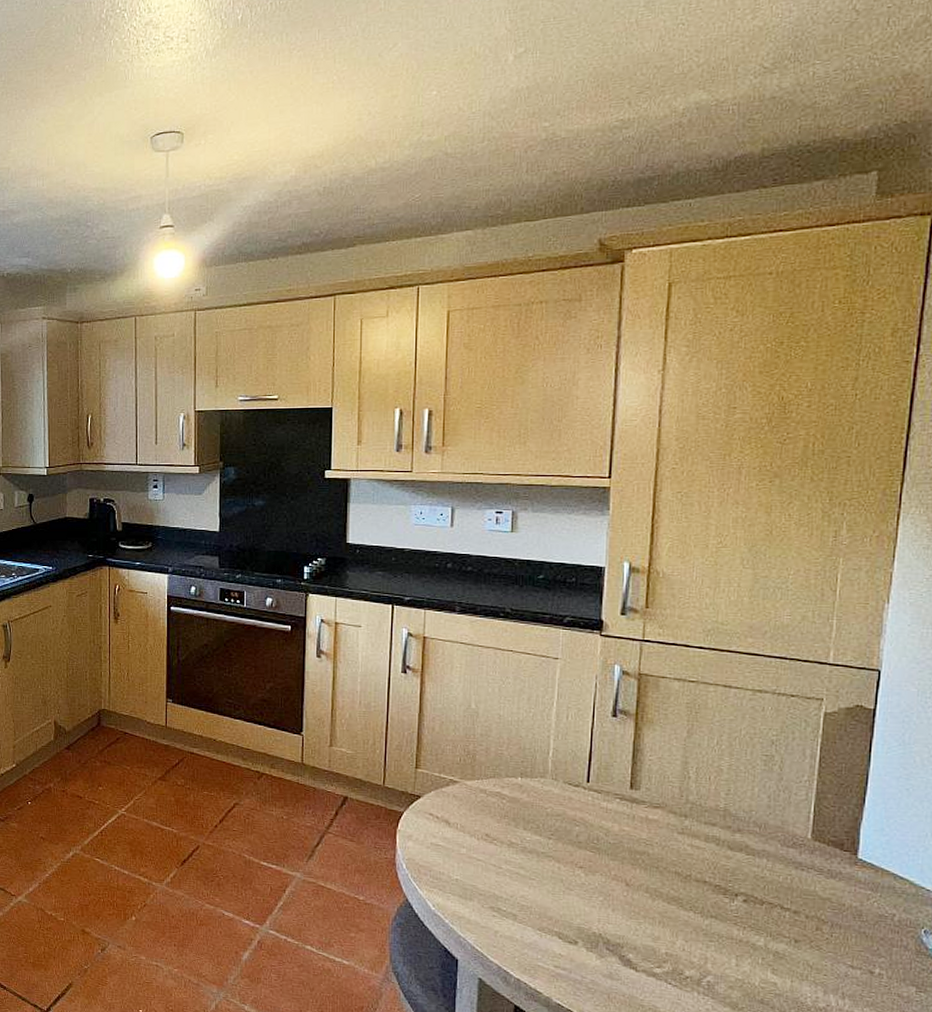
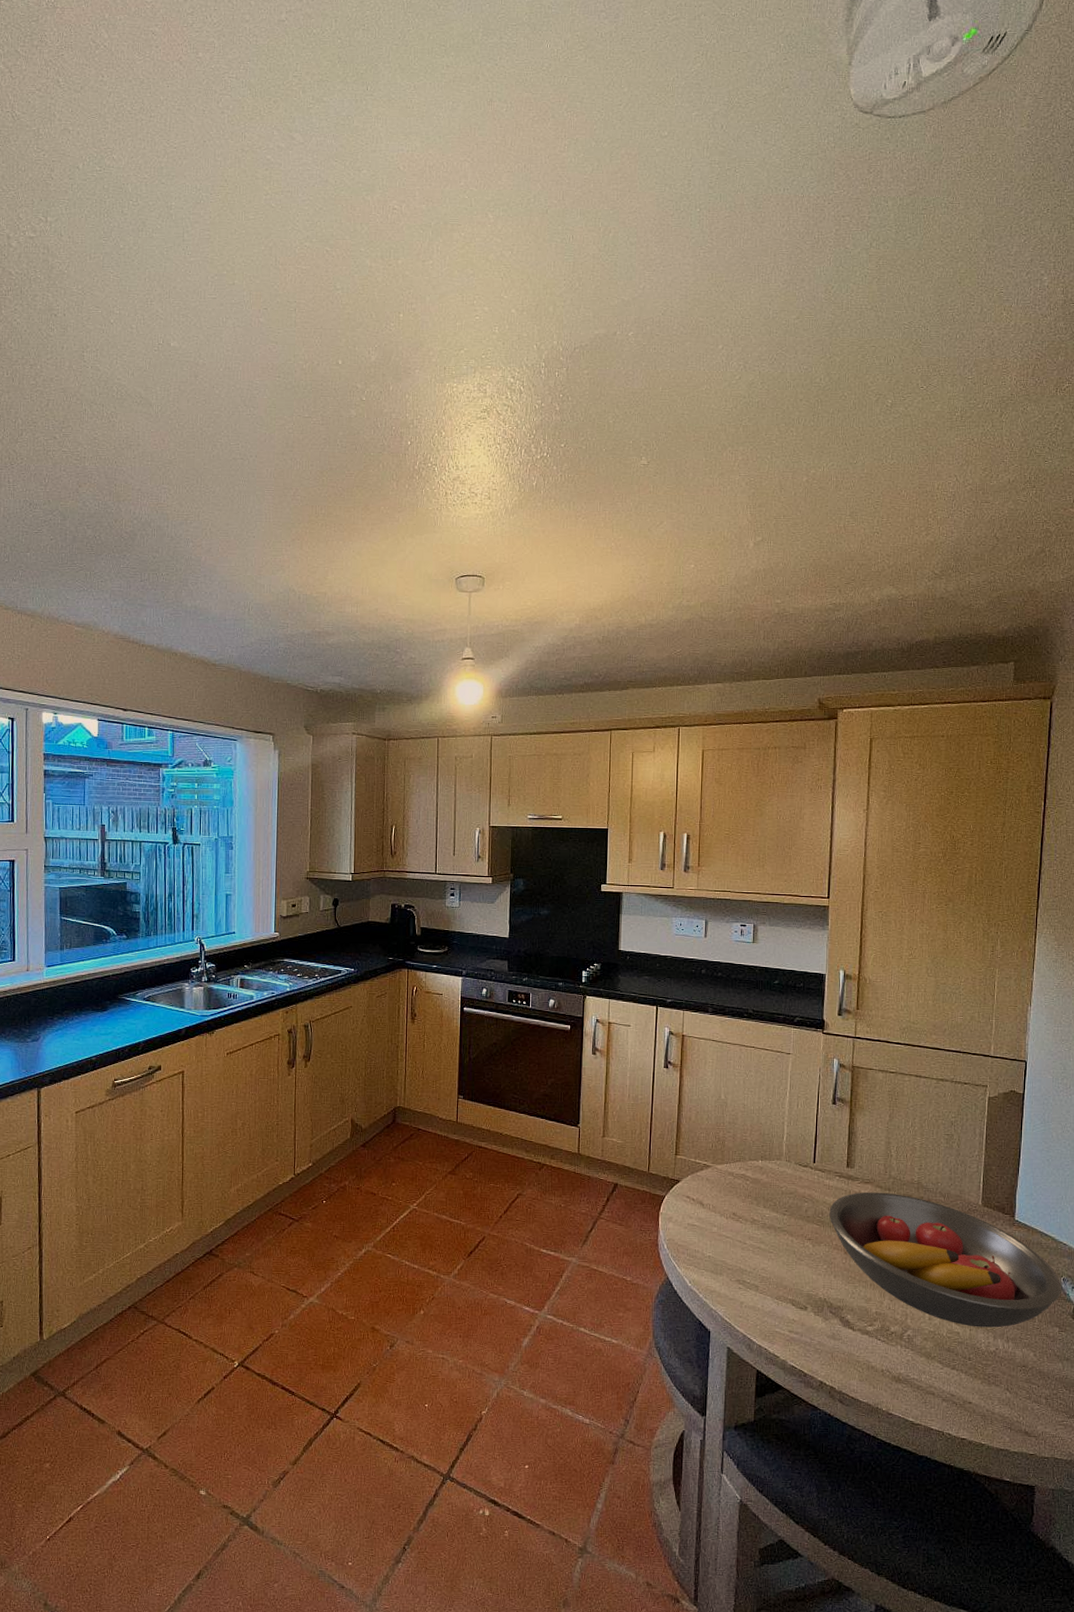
fruit bowl: none [606,817,922,982] -> present [829,1192,1061,1328]

